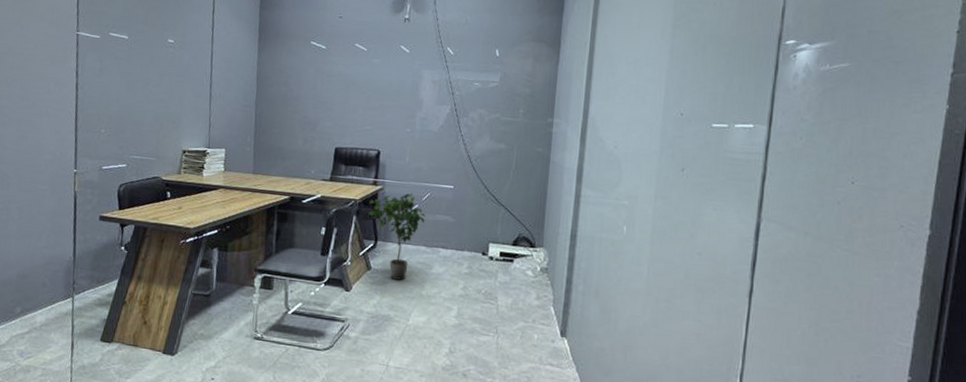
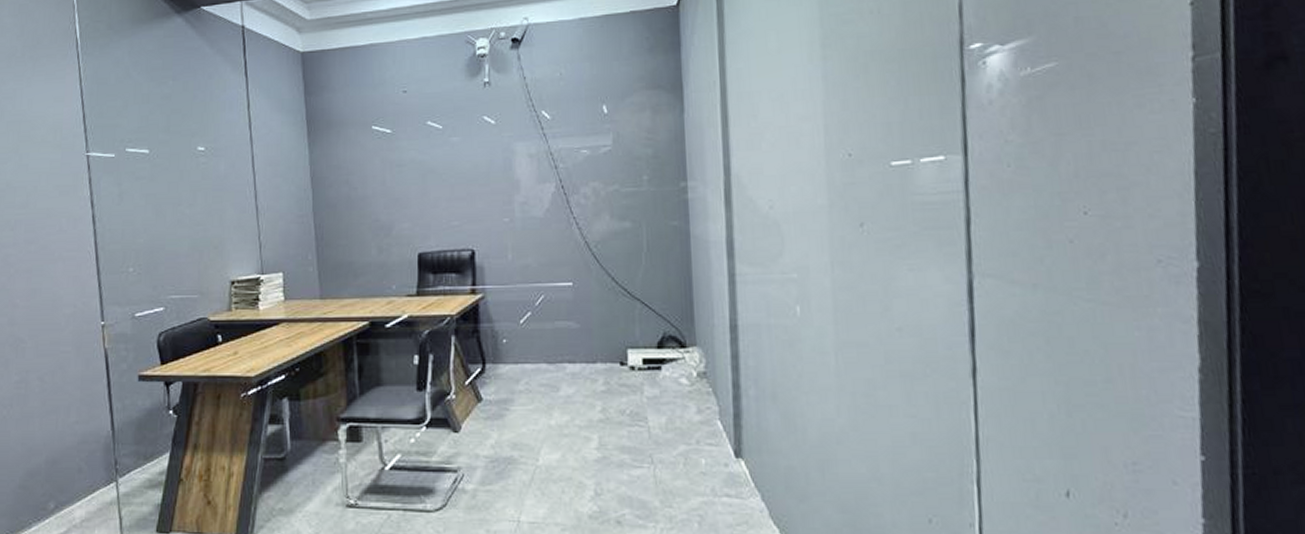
potted plant: present [368,193,426,280] -> none [469,298,543,410]

